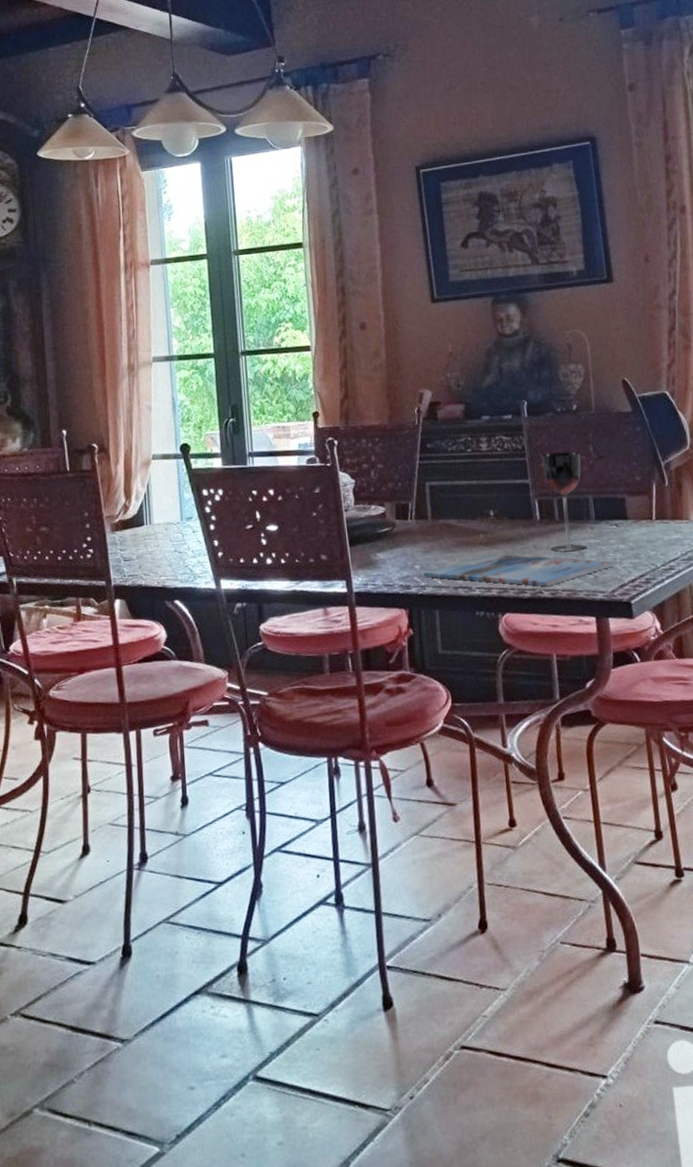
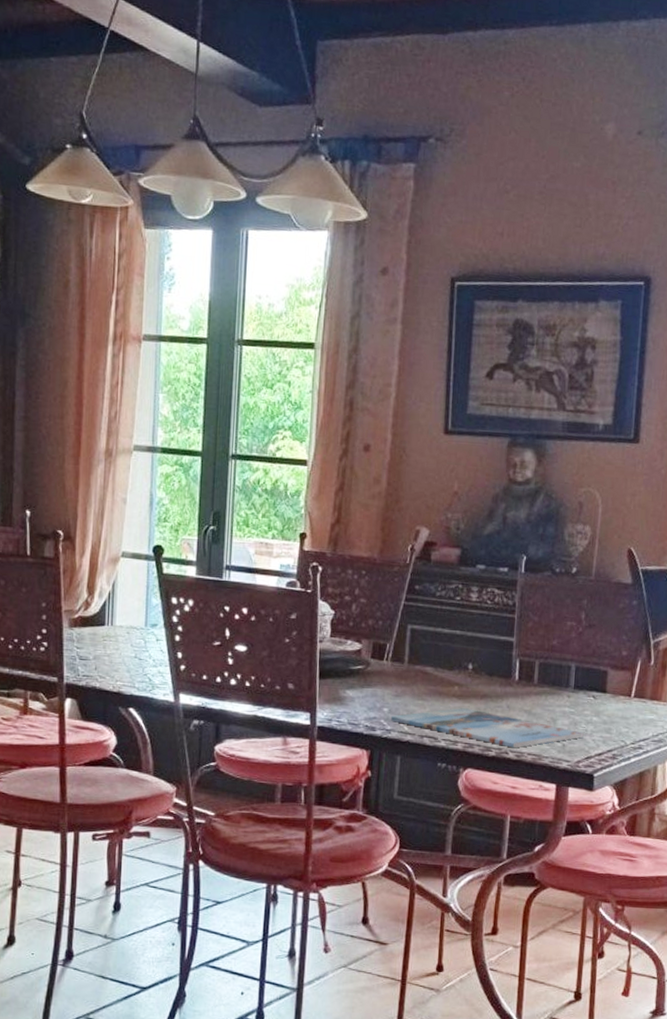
wineglass: present [542,451,588,552] -> none [523,613,572,717]

